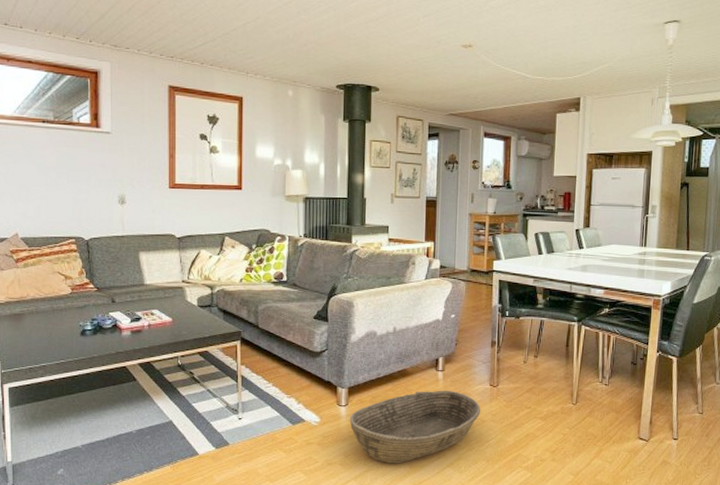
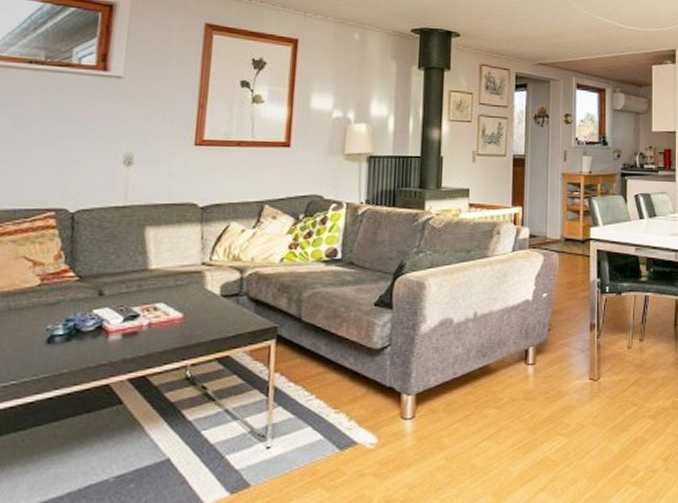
basket: present [349,390,481,464] -> none [416,388,580,493]

